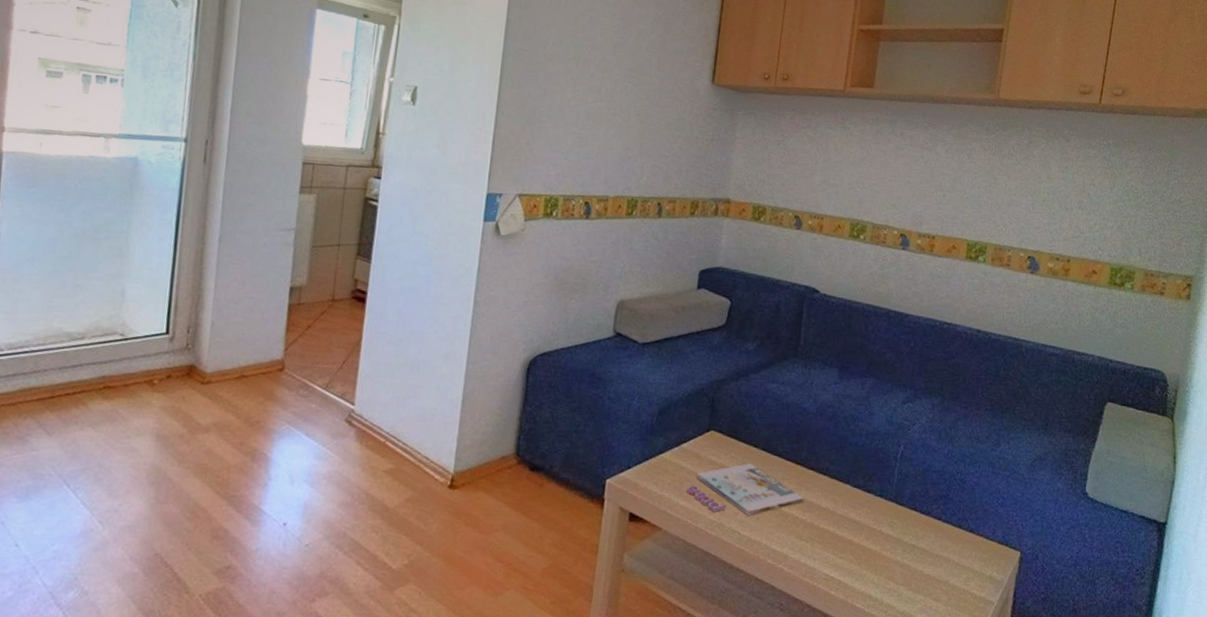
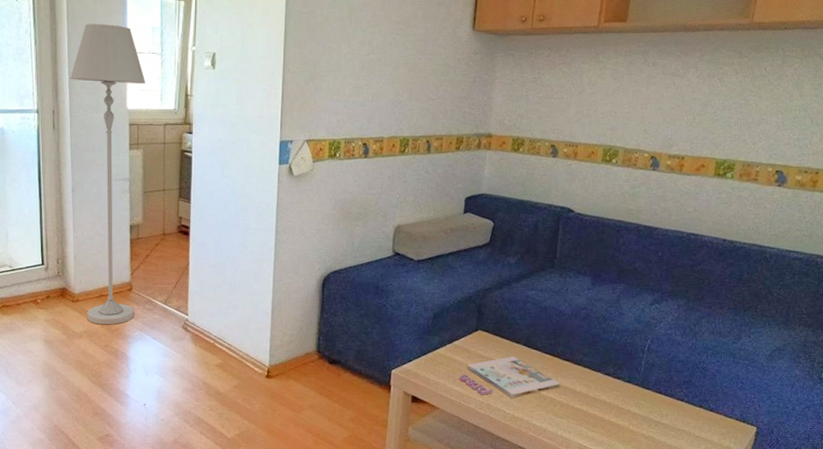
floor lamp: none [218,41,329,416] -> present [70,24,146,325]

